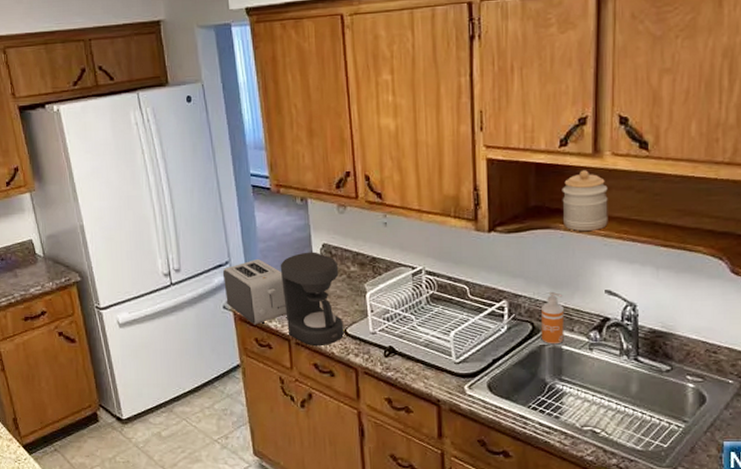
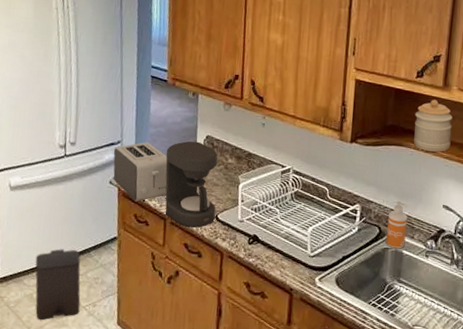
pedal bin: none [157,383,212,458] -> present [35,249,81,321]

